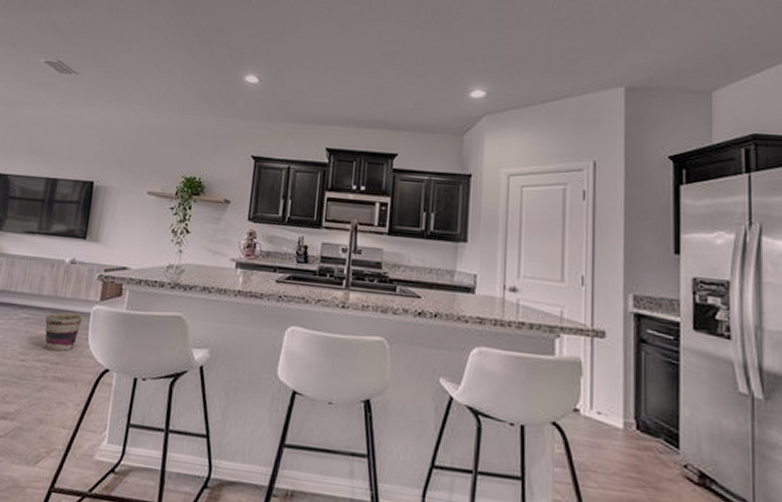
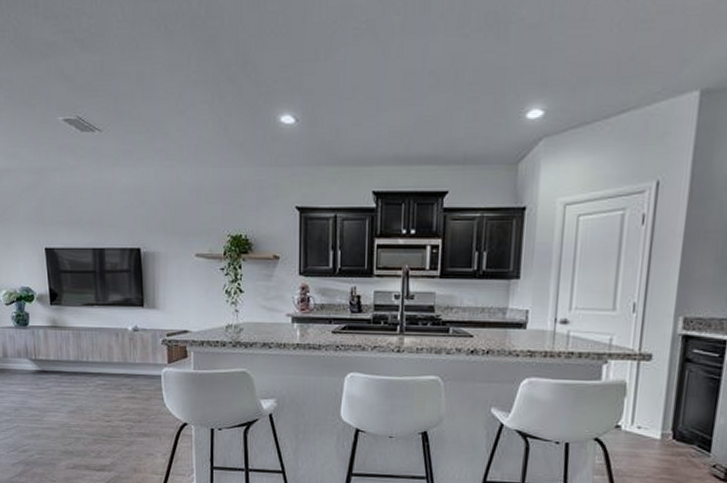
basket: present [45,312,83,352] -> none [120,376,155,411]

